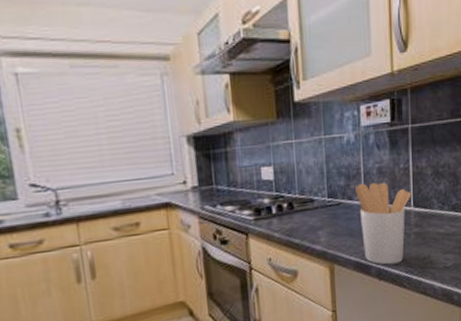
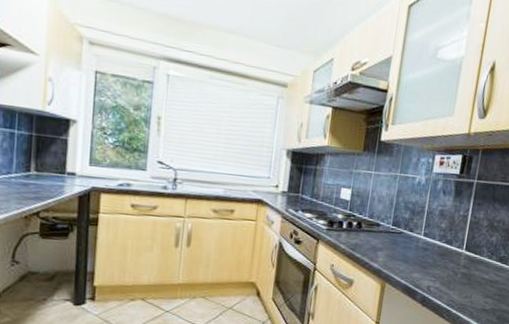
utensil holder: present [355,182,411,265] -> none [413,219,466,296]

